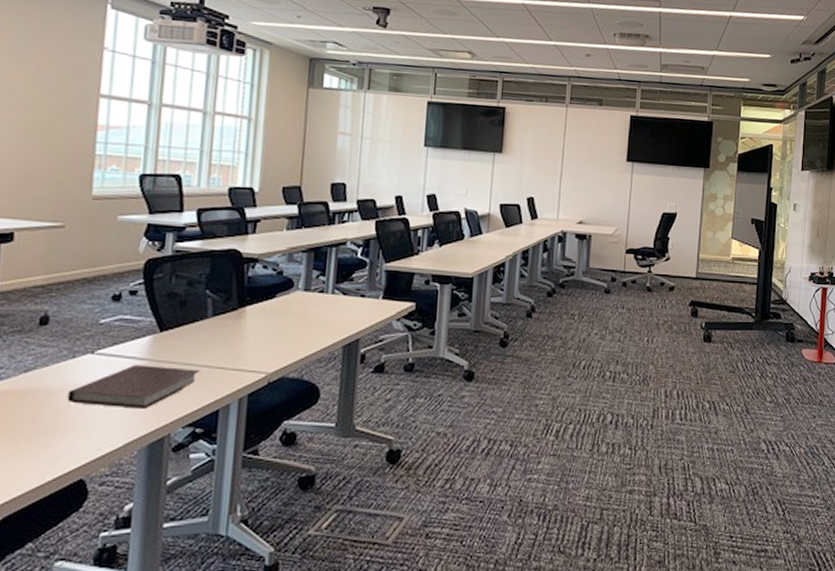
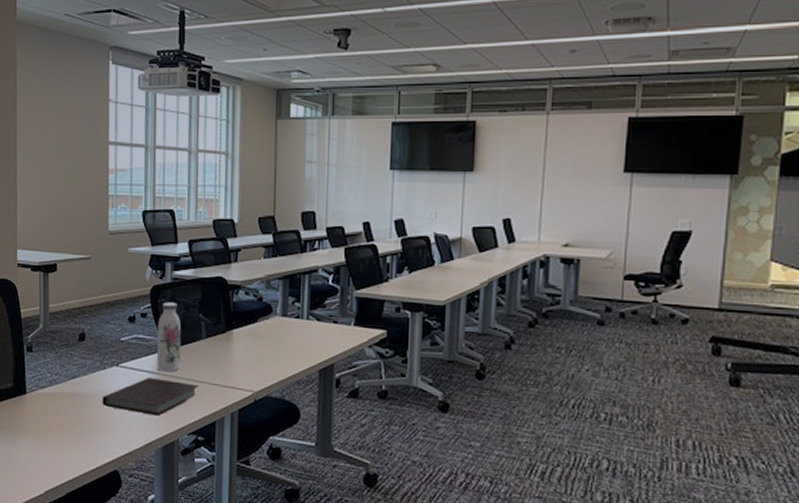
water bottle: none [147,277,182,357] -> present [156,302,182,372]

